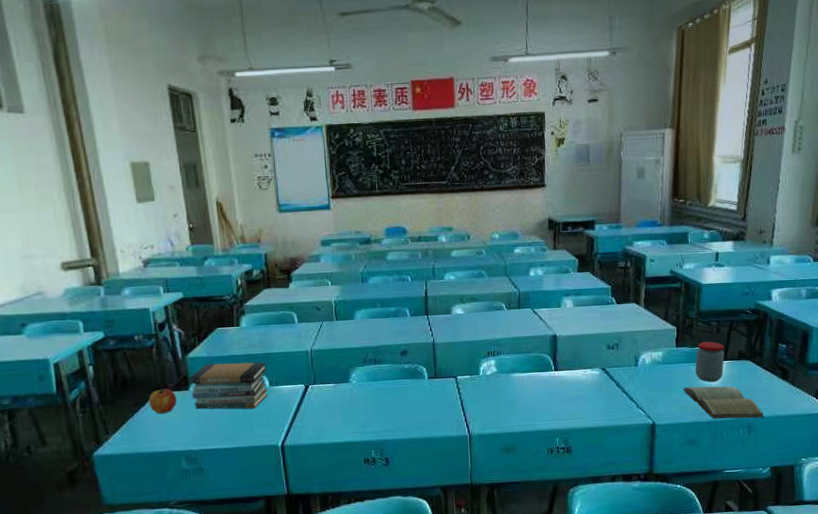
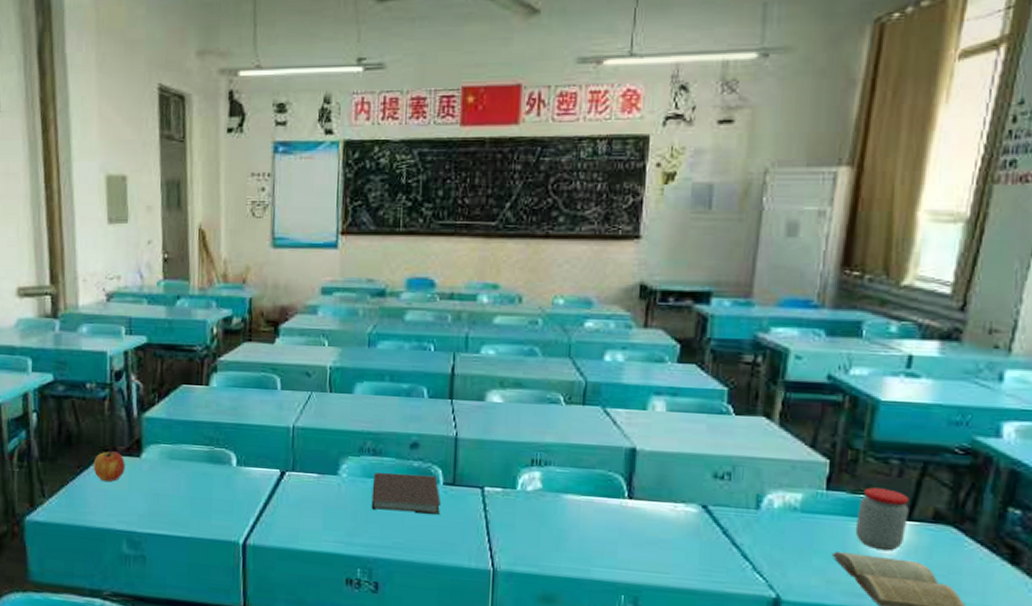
book stack: present [188,362,268,410] -> none [141,428,237,493]
notebook: none [376,373,428,405] -> present [371,472,441,515]

